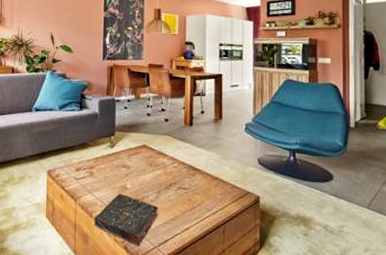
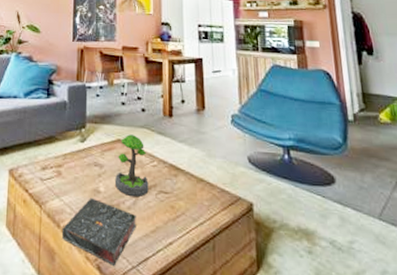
plant: none [141,141,170,193] -> present [116,134,149,197]

